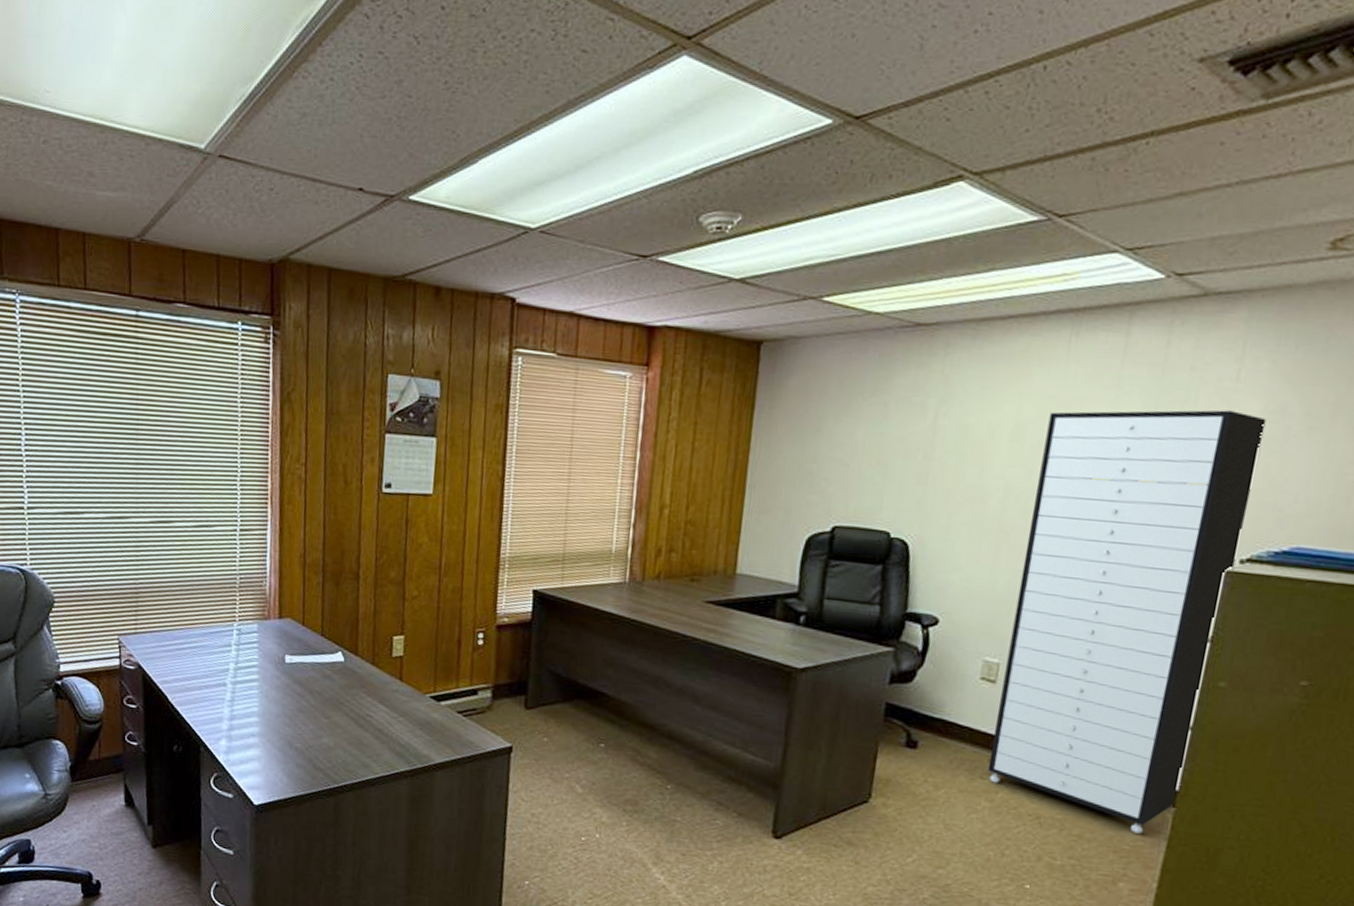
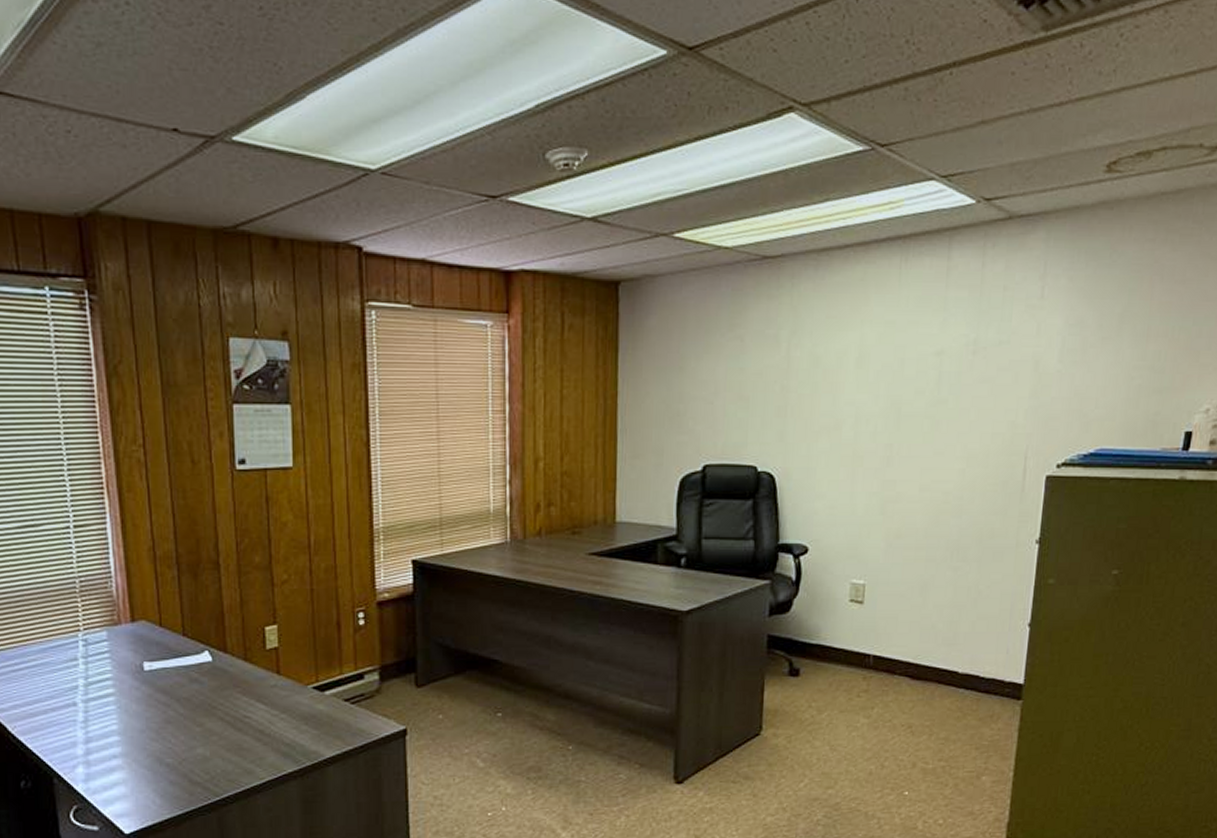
storage cabinet: present [987,410,1267,834] -> none [863,326,1068,729]

